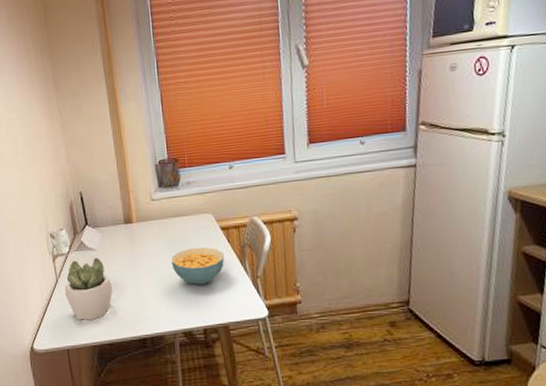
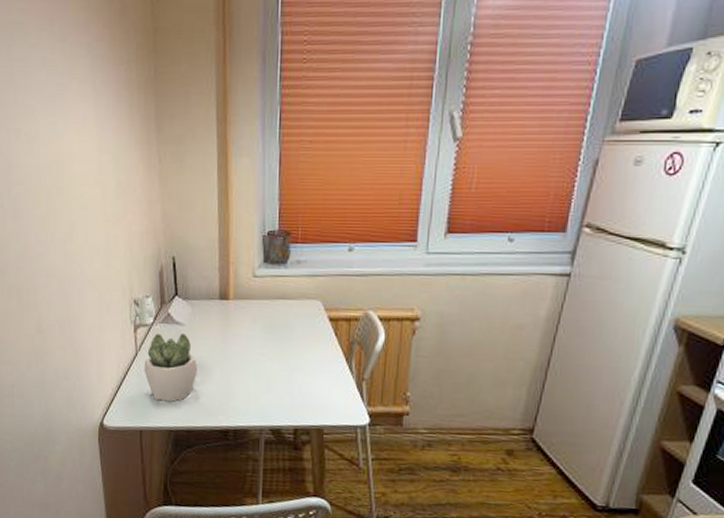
cereal bowl: present [171,247,224,285] -> none [267,336,328,380]

